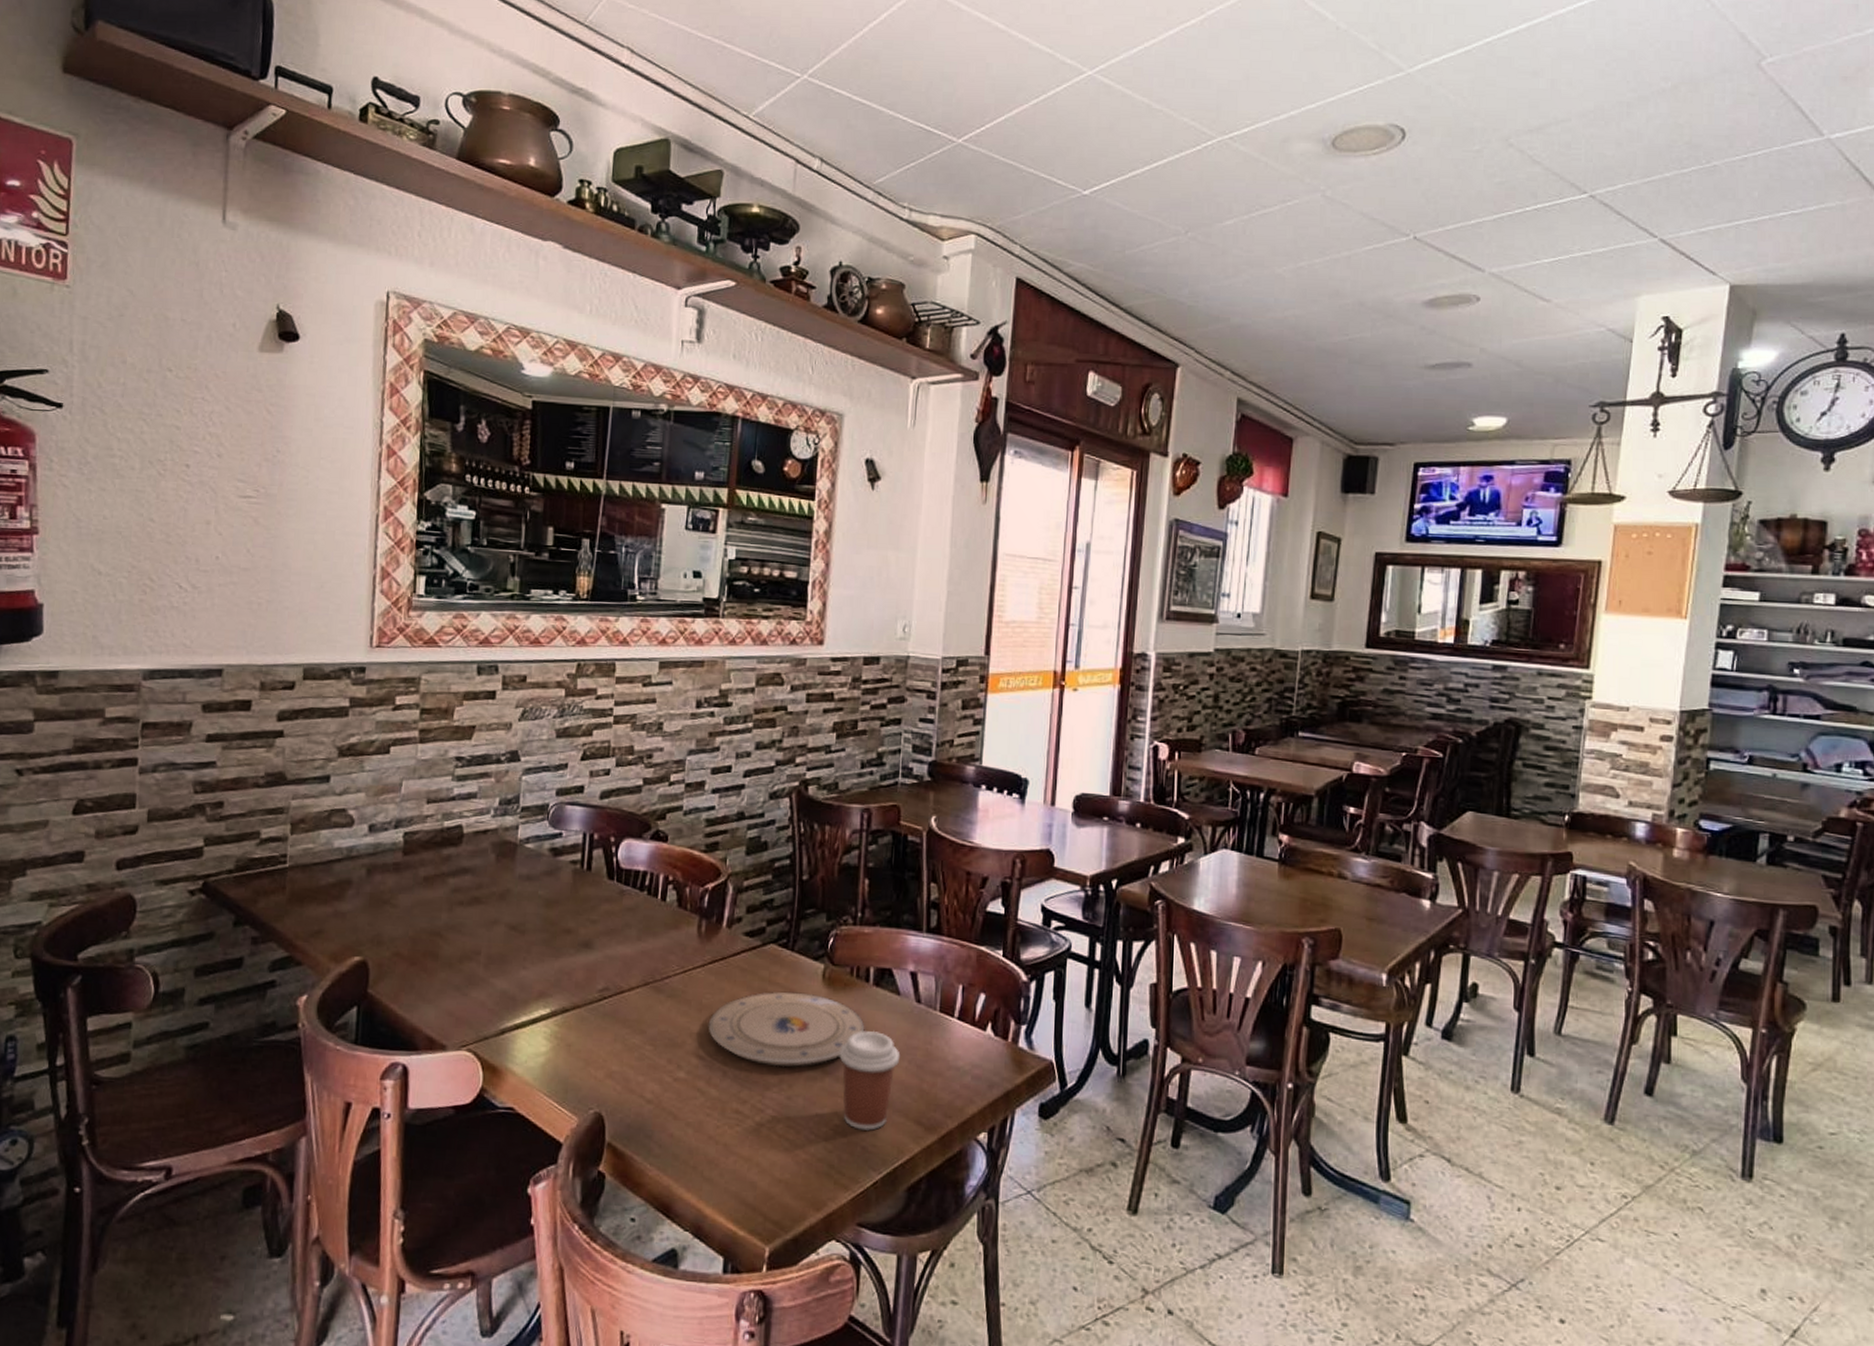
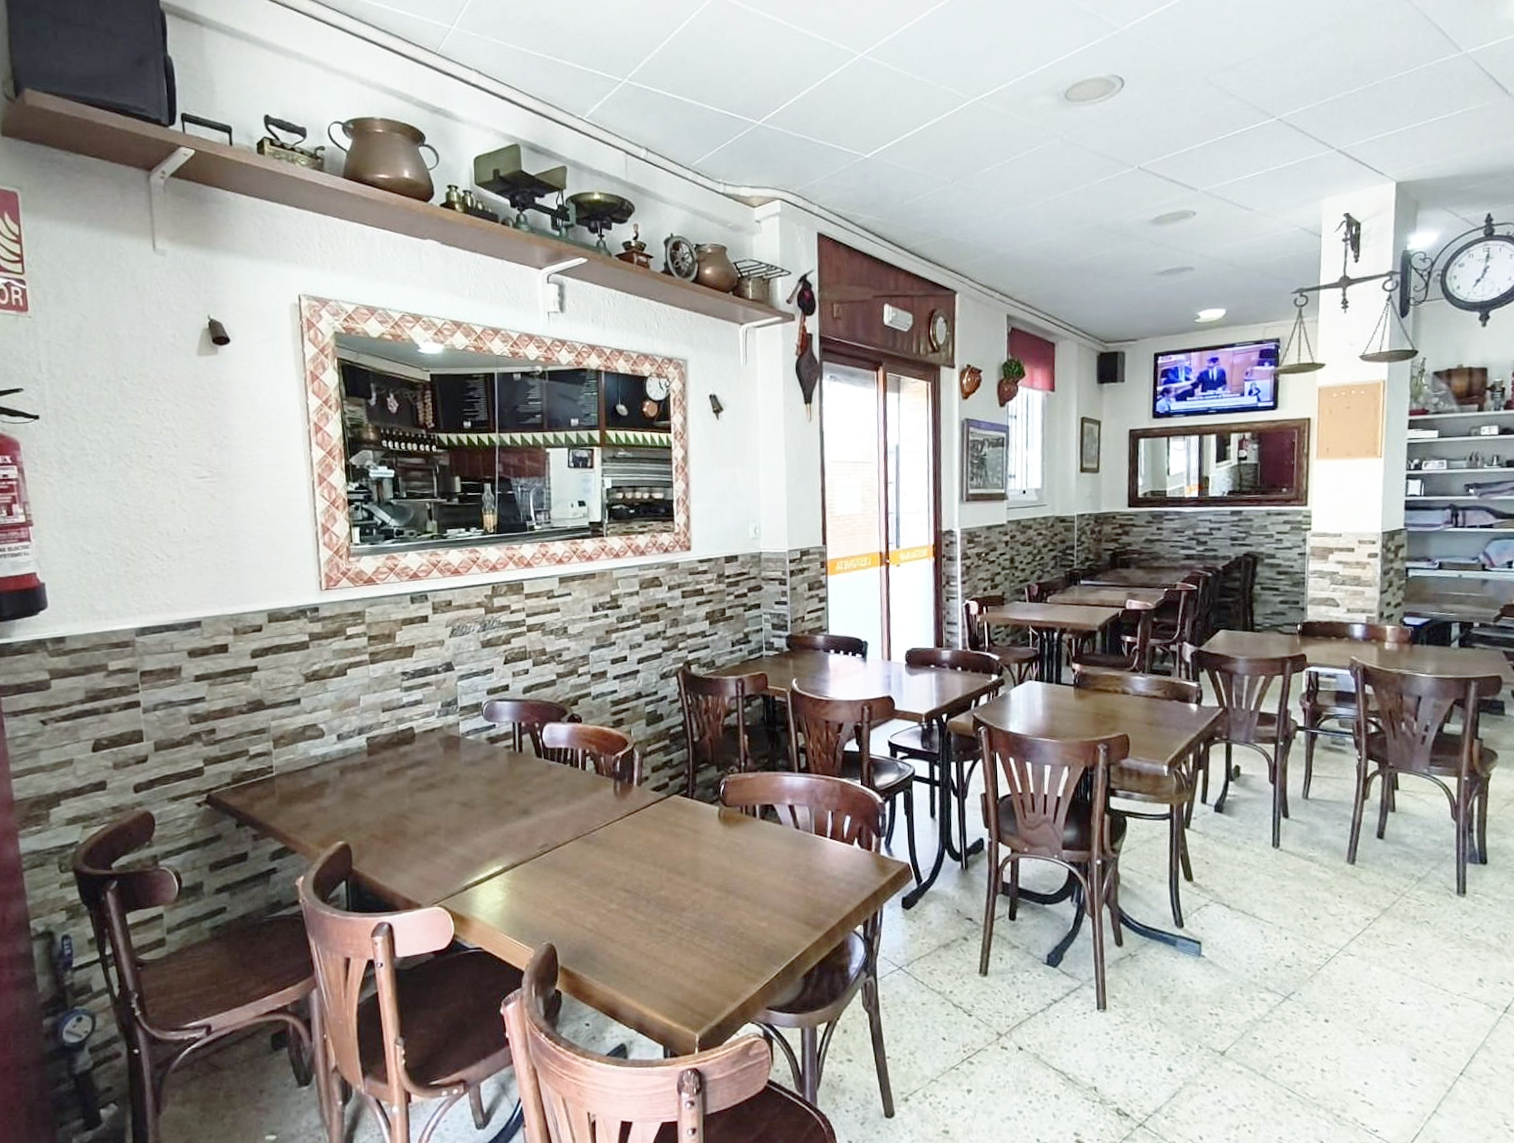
plate: present [708,991,865,1067] -> none [630,830,757,892]
coffee cup: present [839,1030,901,1131] -> none [738,854,787,934]

